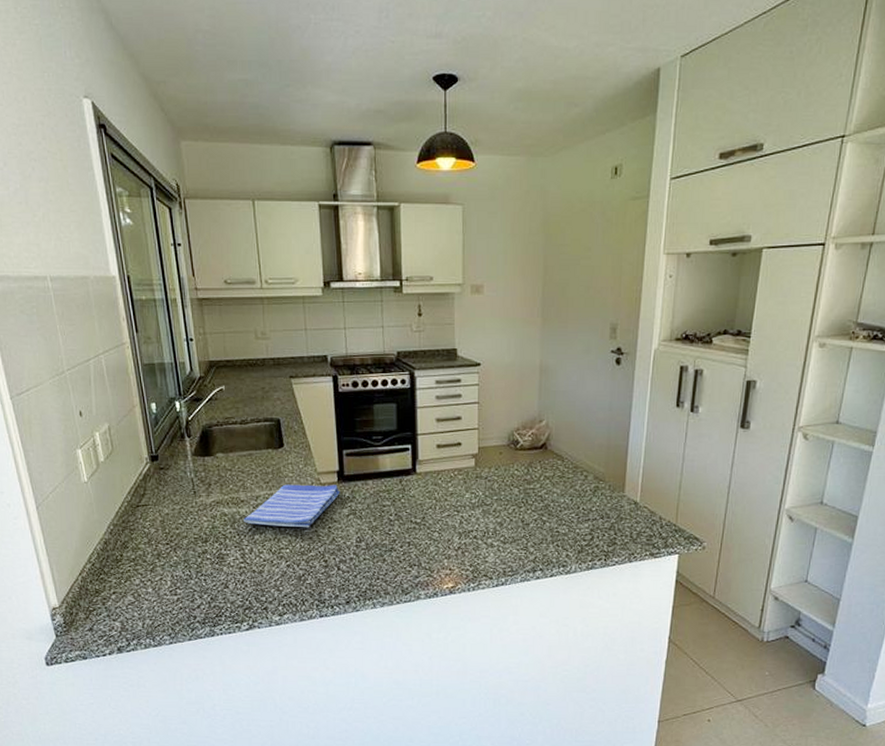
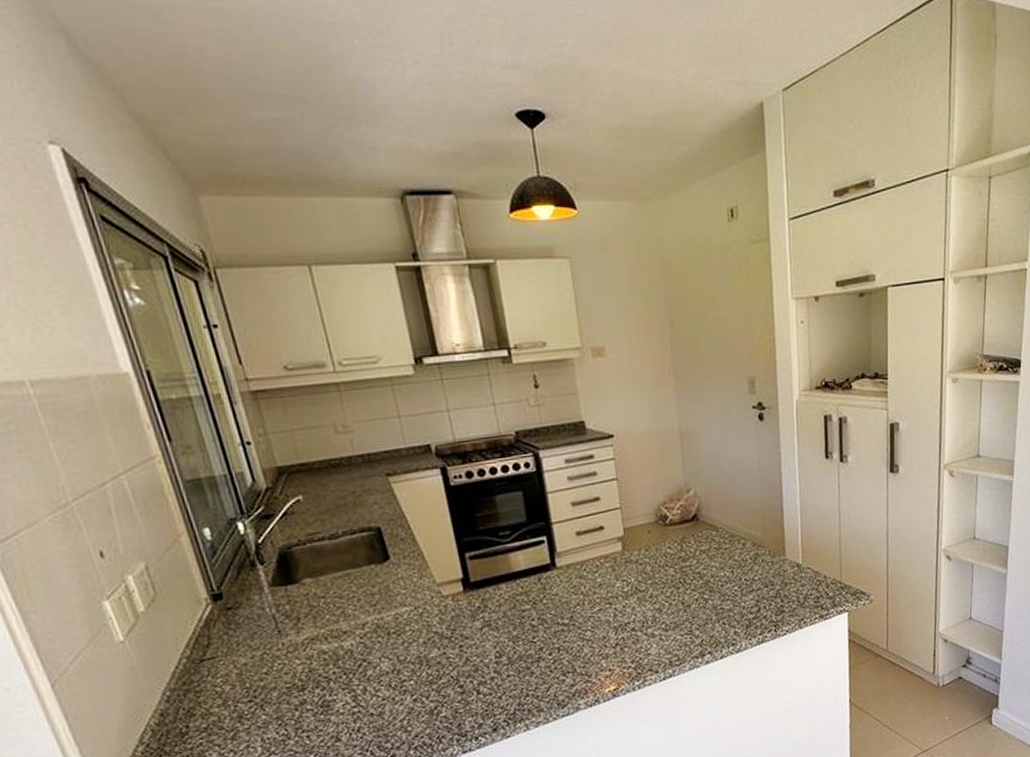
dish towel: present [243,484,340,528] -> none [349,595,469,659]

